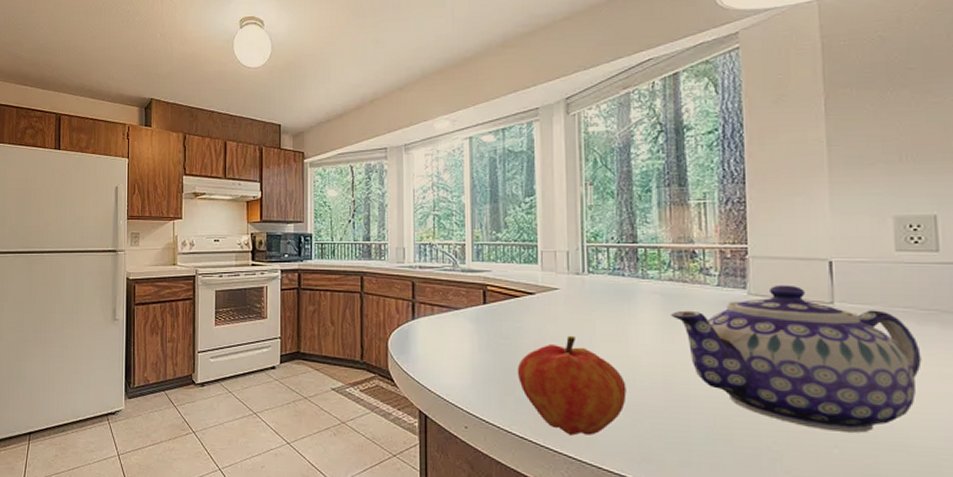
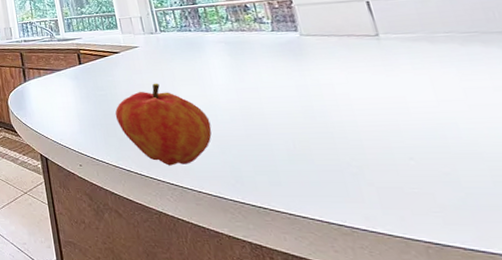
teapot: present [671,284,922,433] -> none [236,24,477,145]

